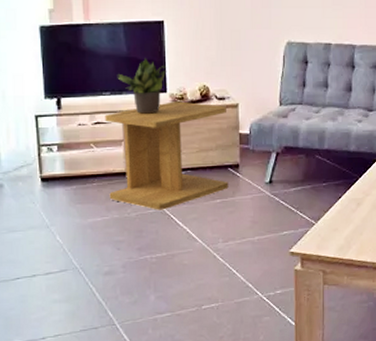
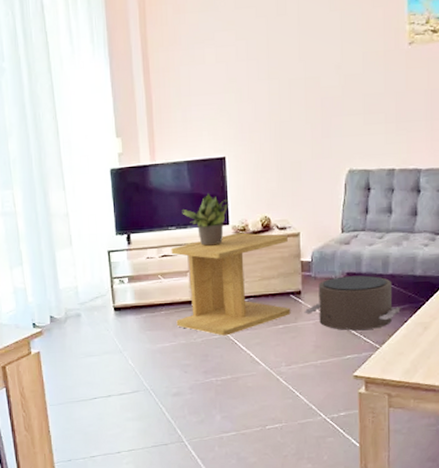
pouf: none [243,150,337,205] -> present [305,275,402,330]

